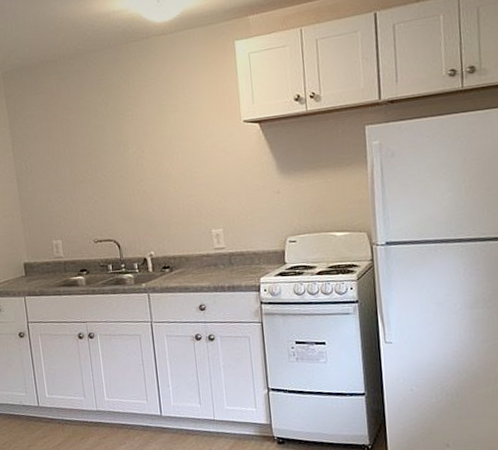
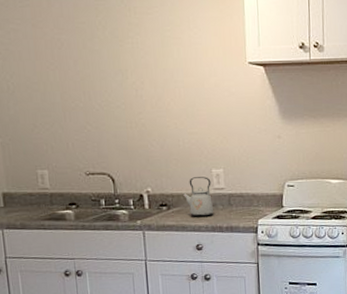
kettle: none [184,237,216,278] -> present [182,177,214,217]

